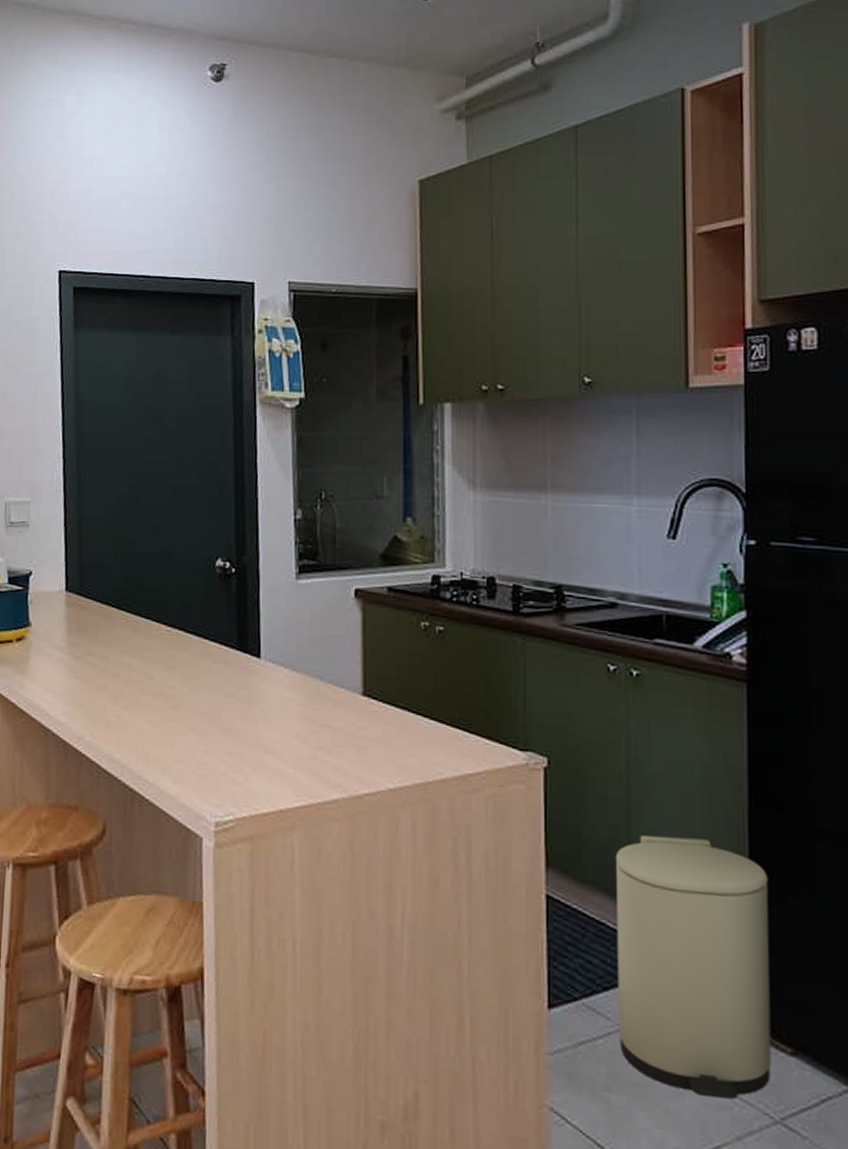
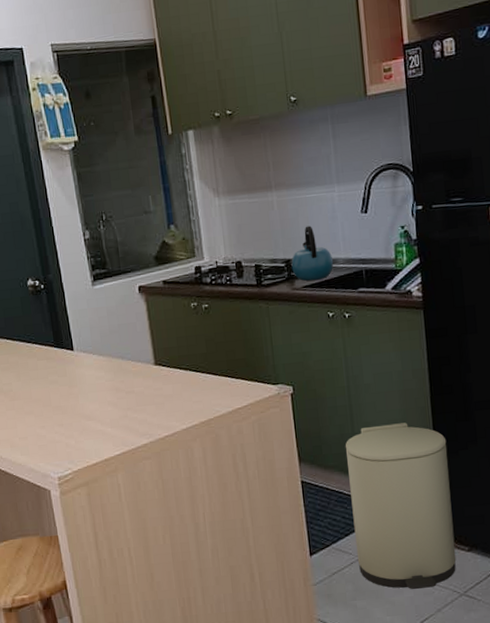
kettle: none [563,544,623,619] -> present [291,226,334,282]

